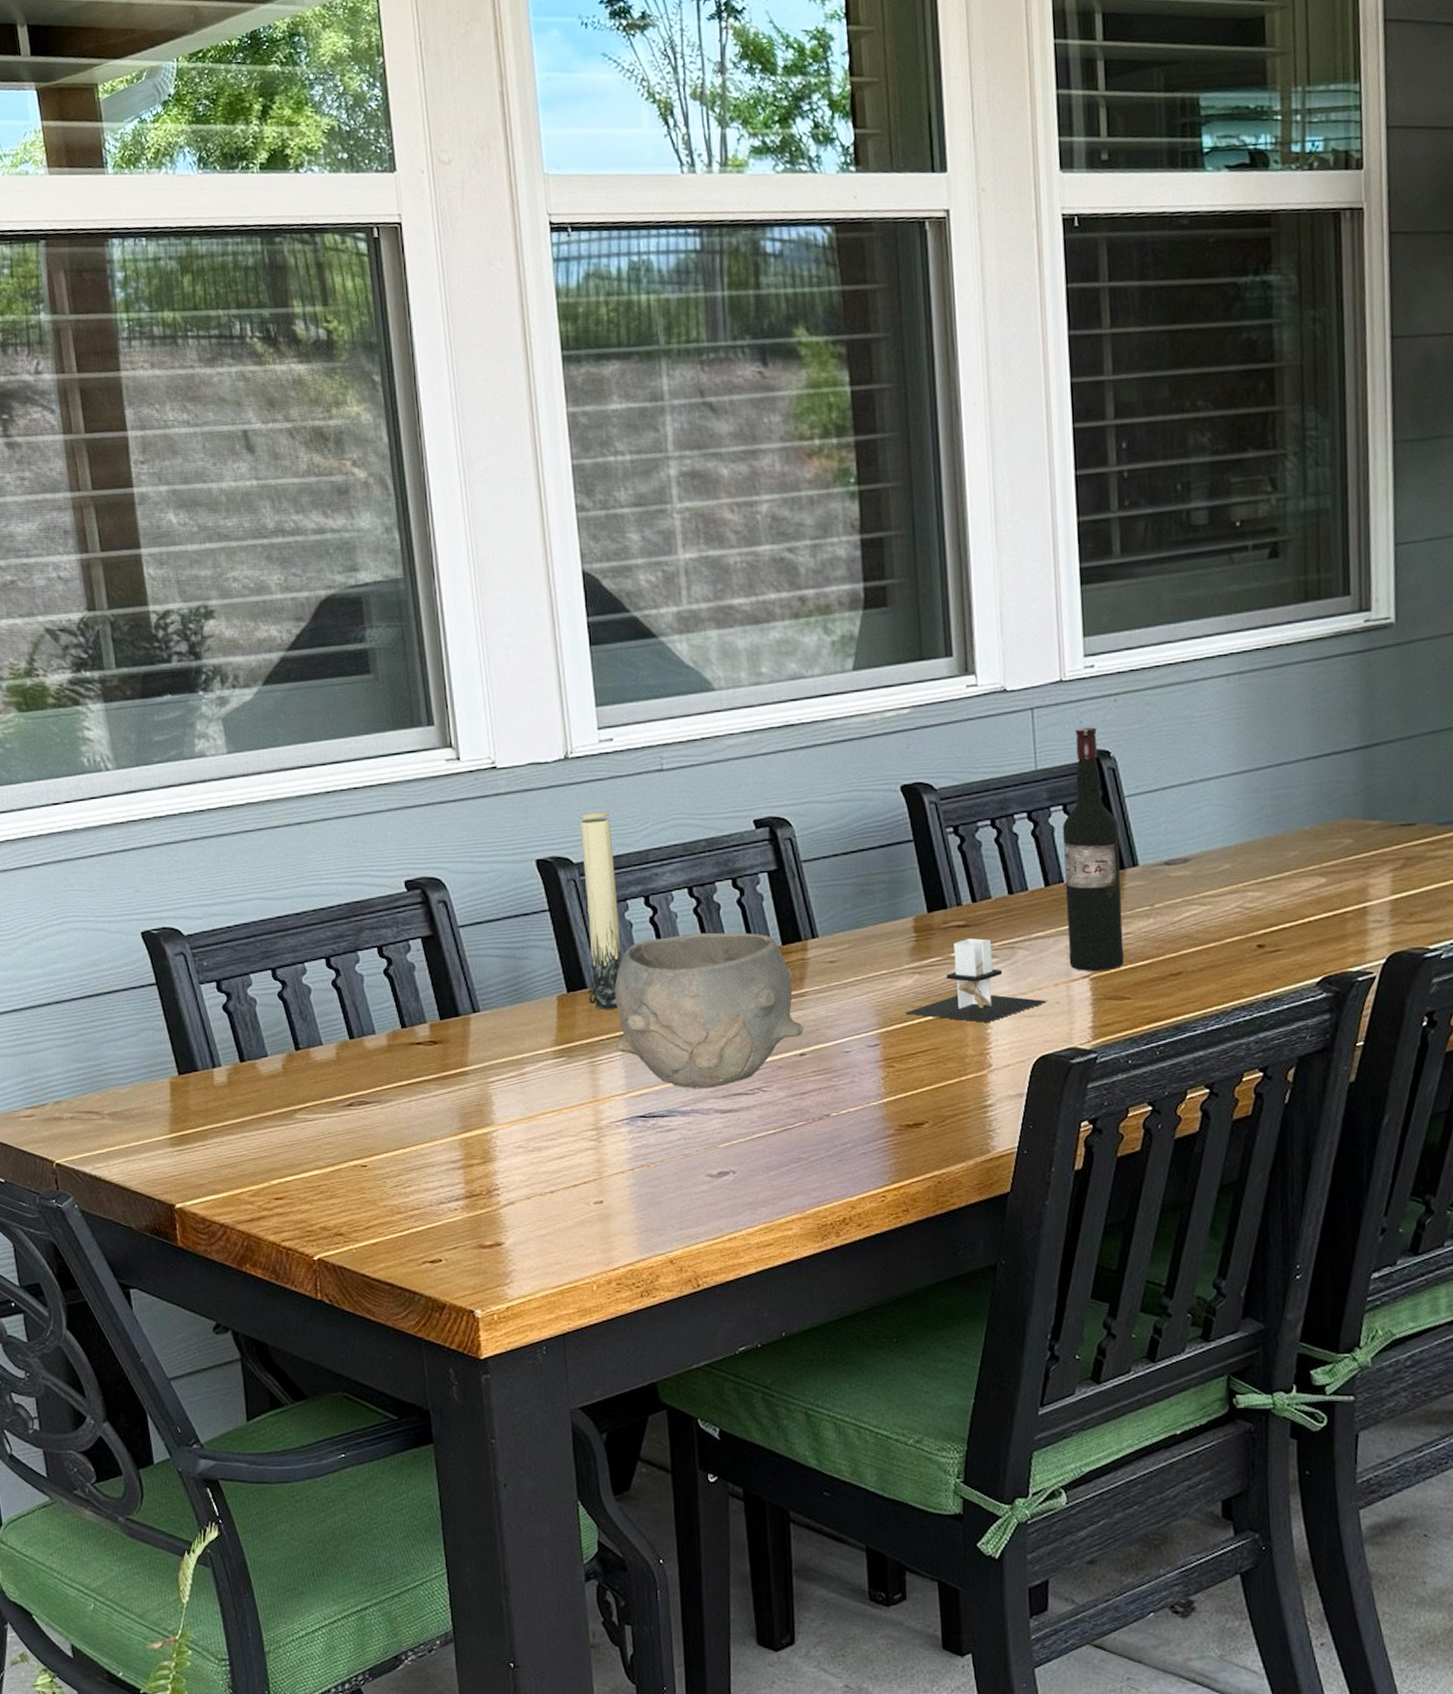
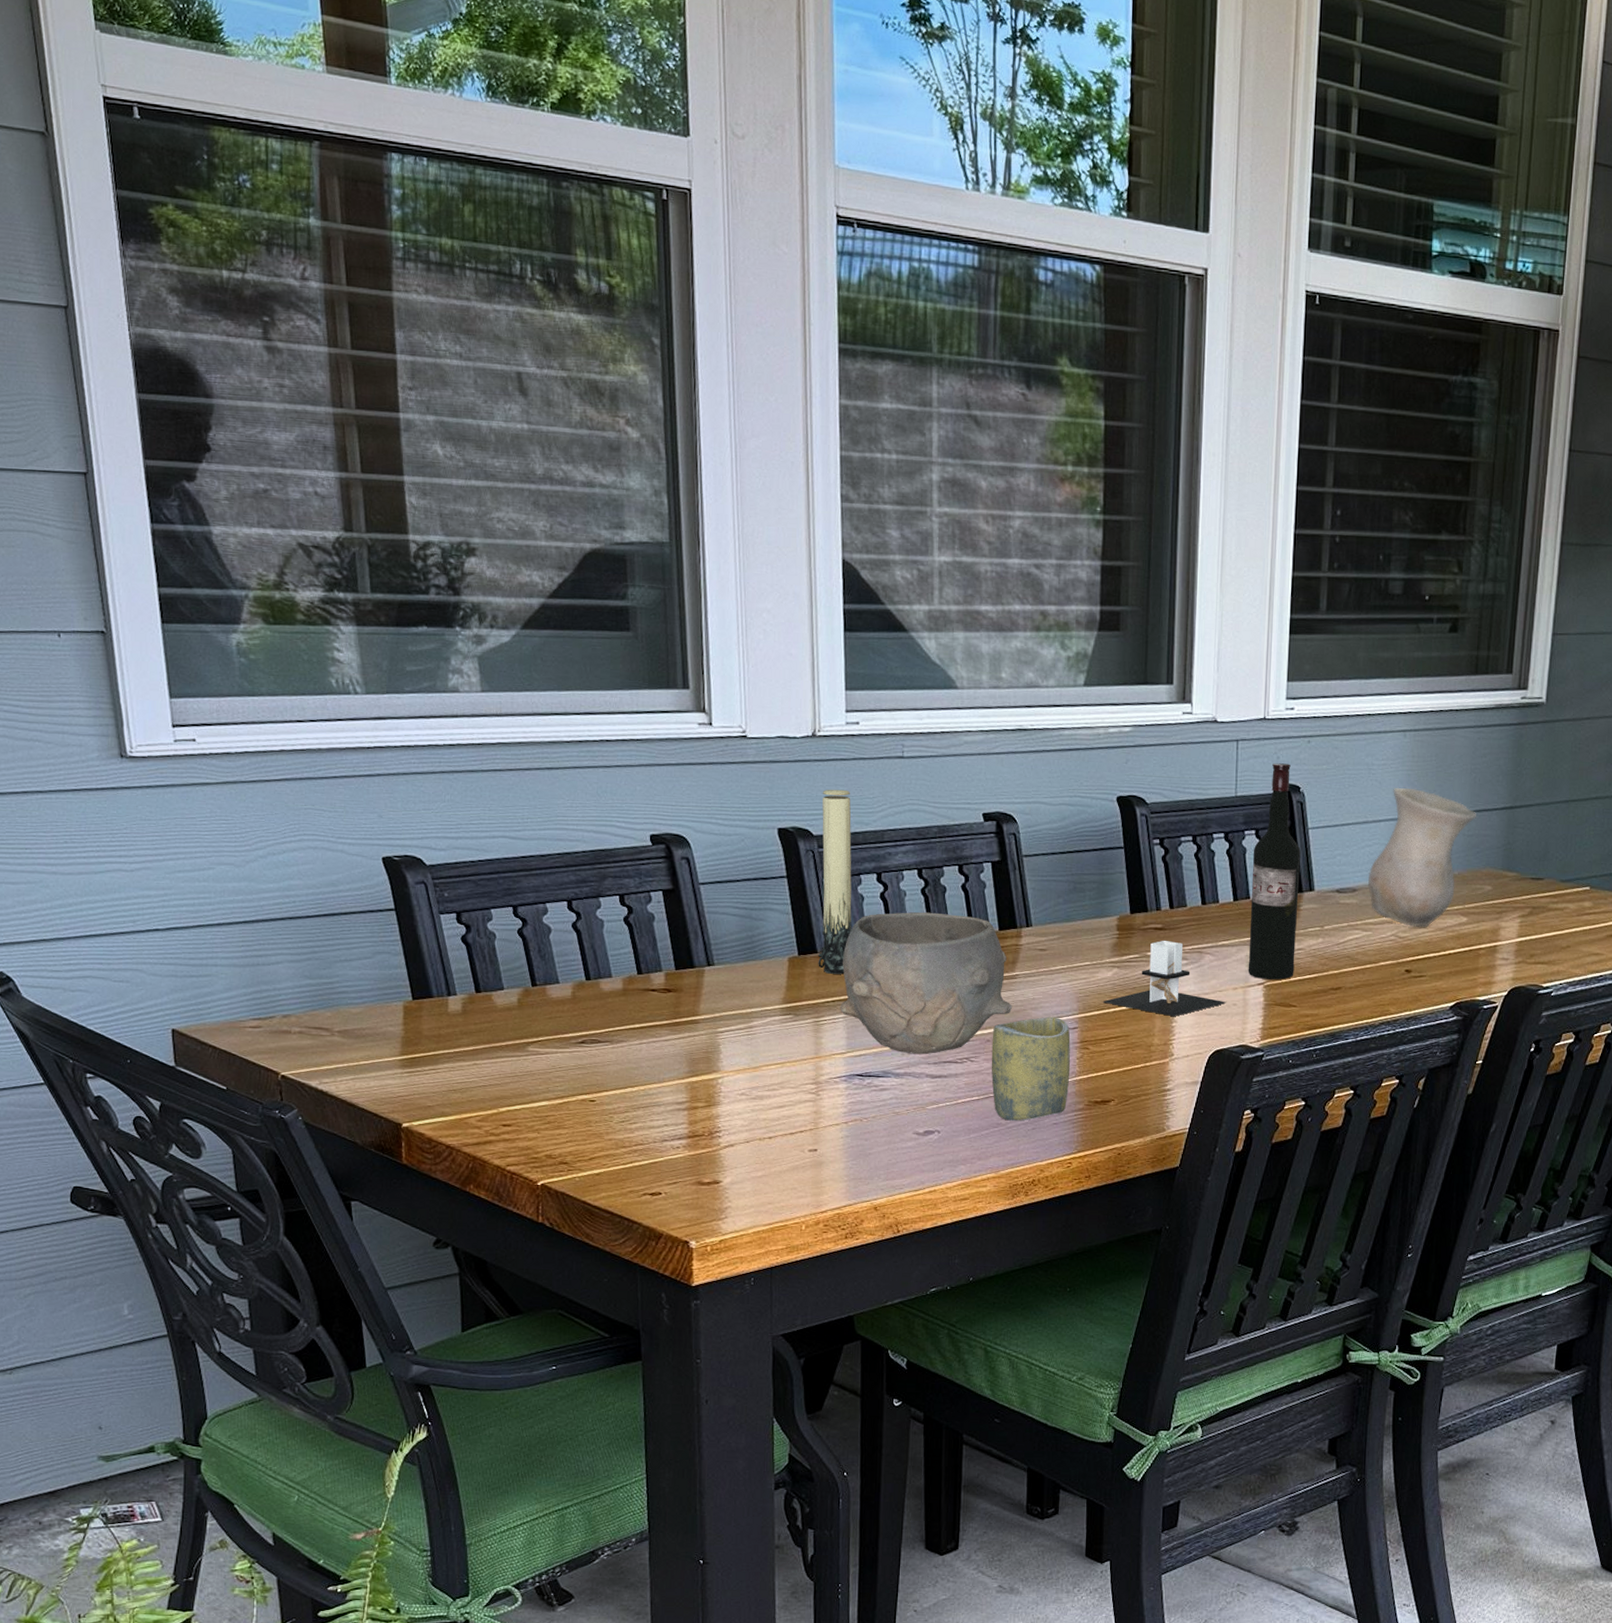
cup: none [784,1035,876,1154] -> present [991,1017,1071,1121]
vase: none [1201,737,1326,895] -> present [1367,787,1477,927]

